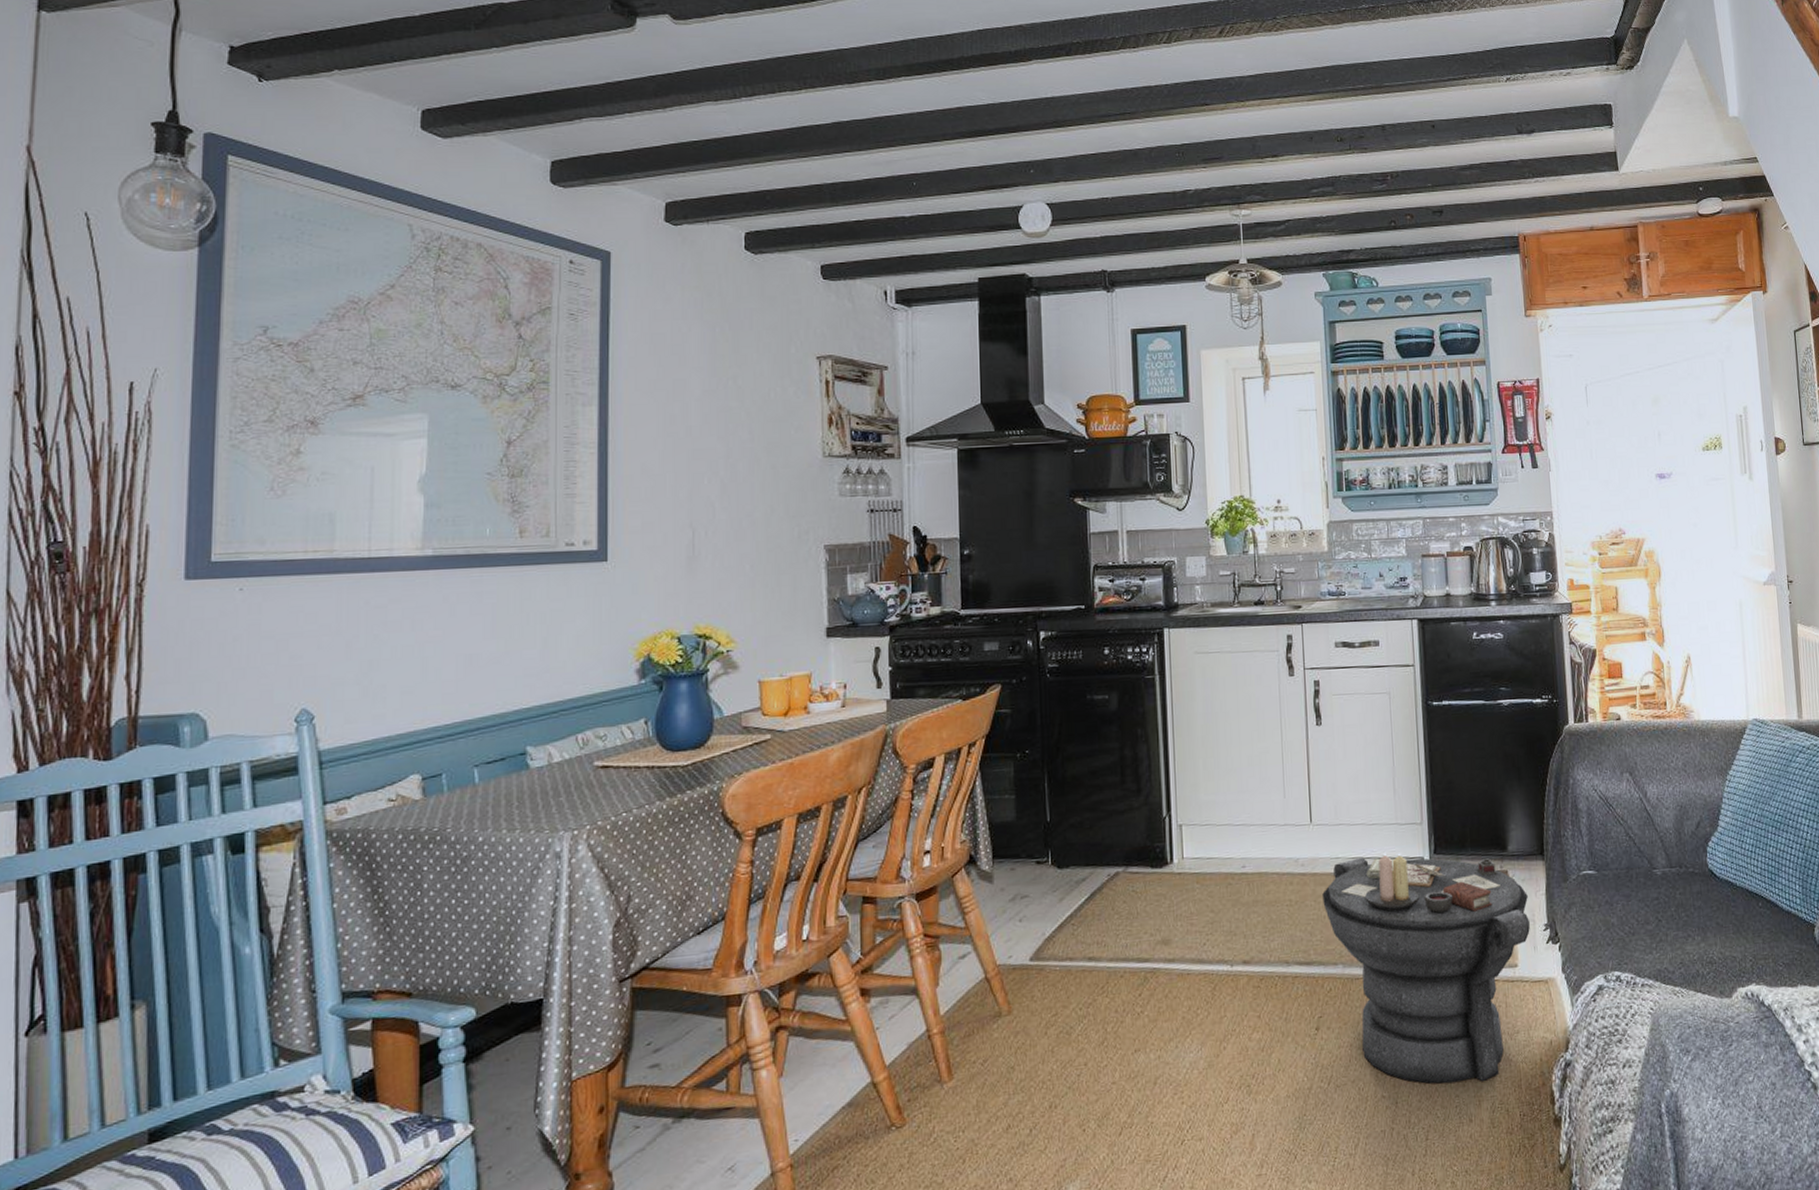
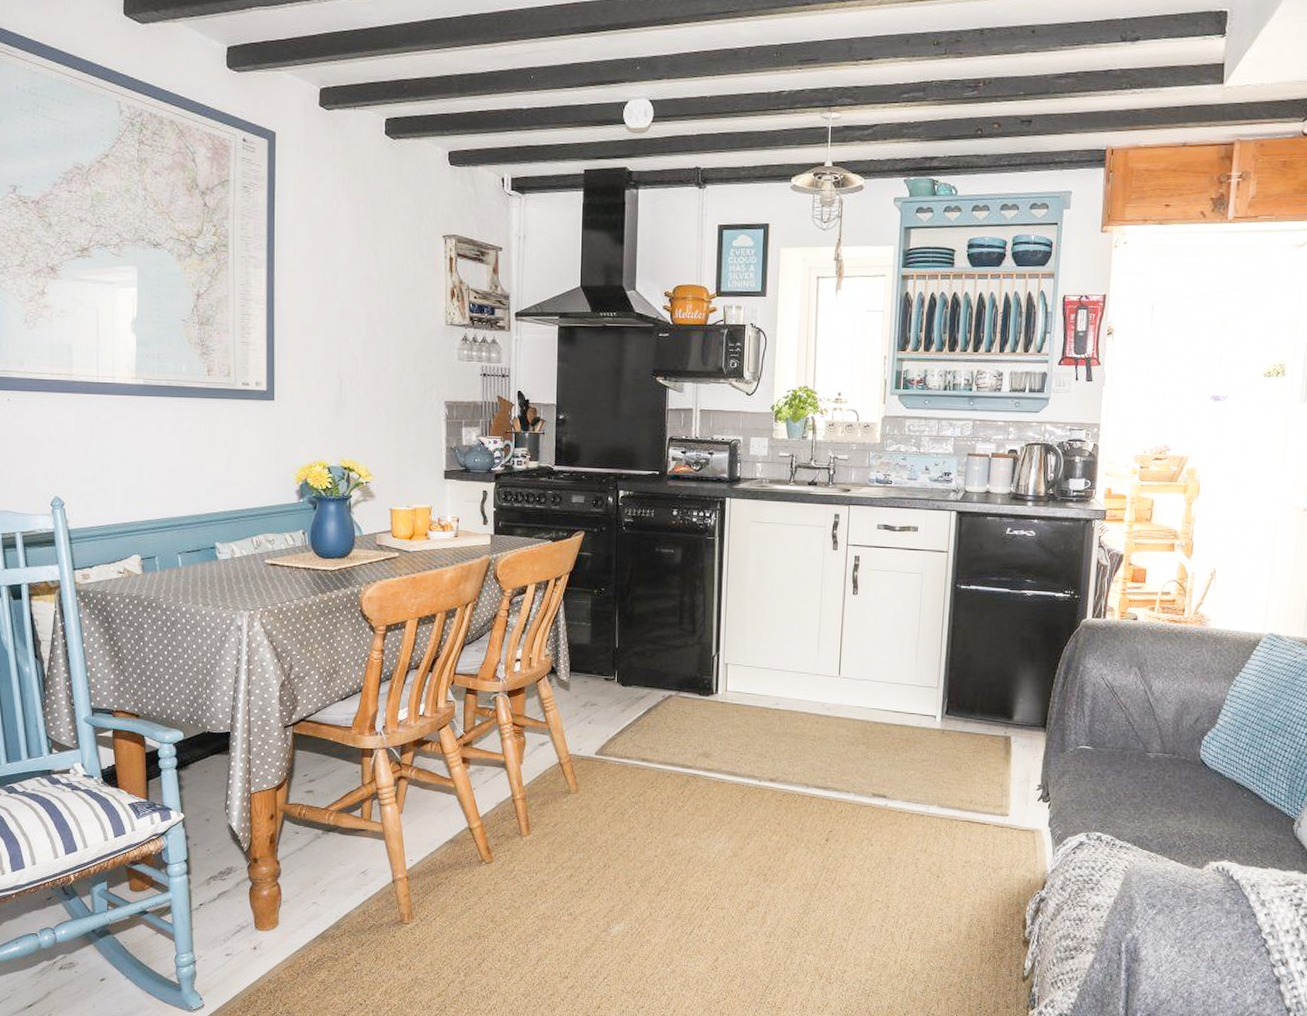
side table: present [1322,853,1530,1084] -> none [842,708,1026,901]

